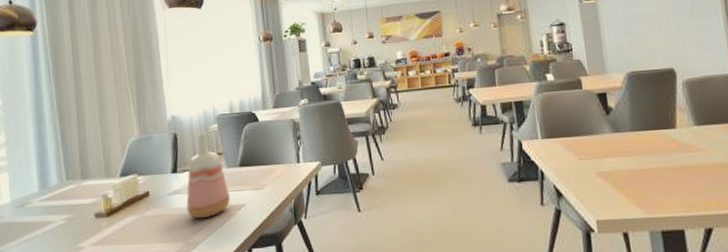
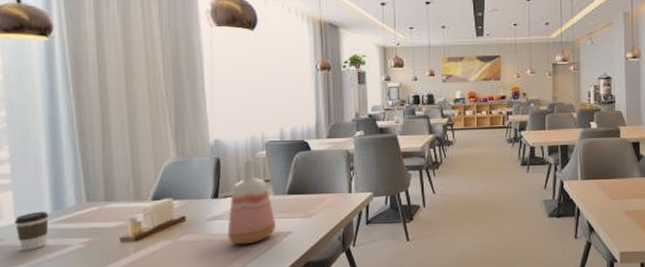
coffee cup: none [10,190,37,228] -> present [15,211,49,252]

